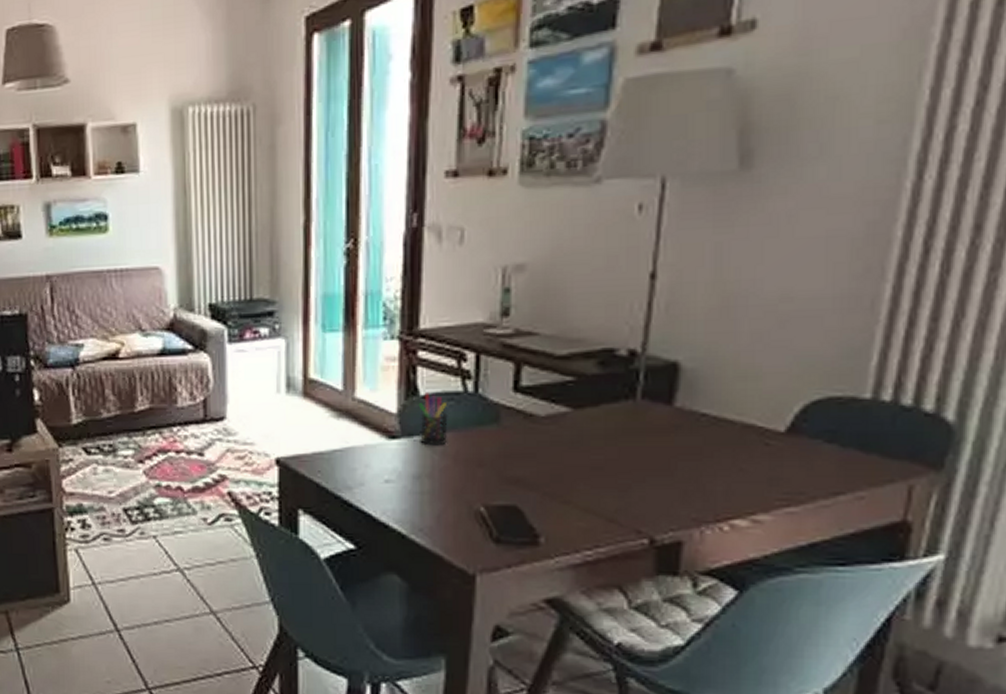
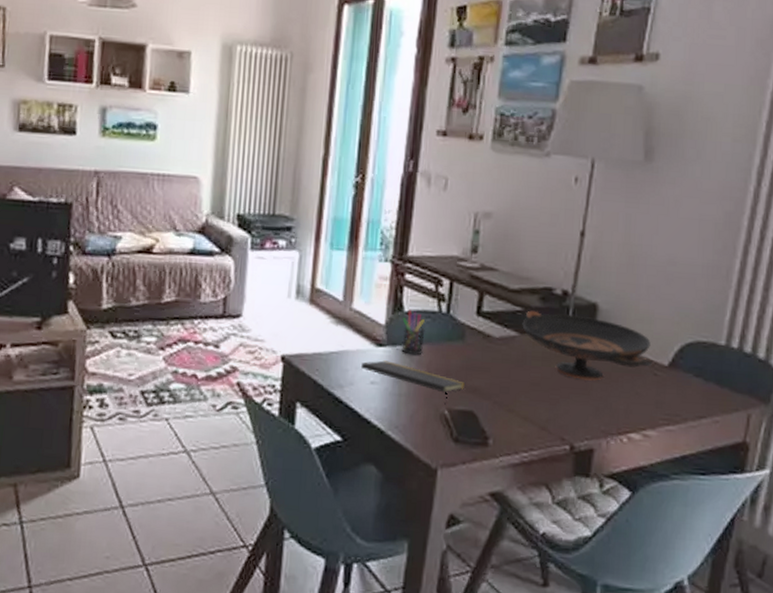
notepad: none [372,455,505,500] -> present [361,360,466,405]
decorative bowl: none [575,379,762,459] -> present [522,310,652,381]

